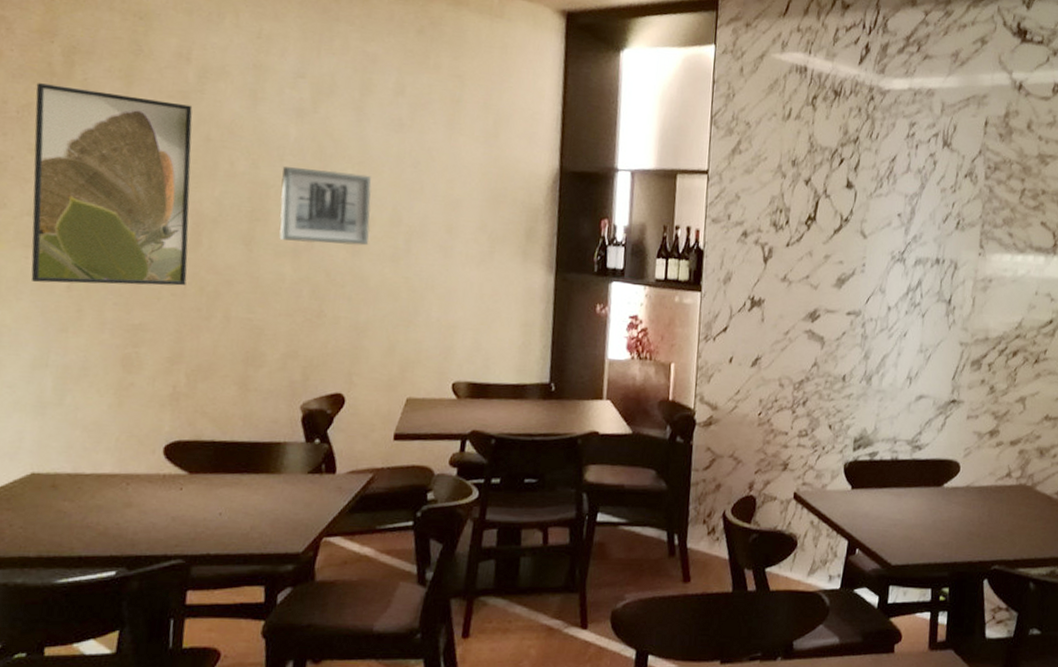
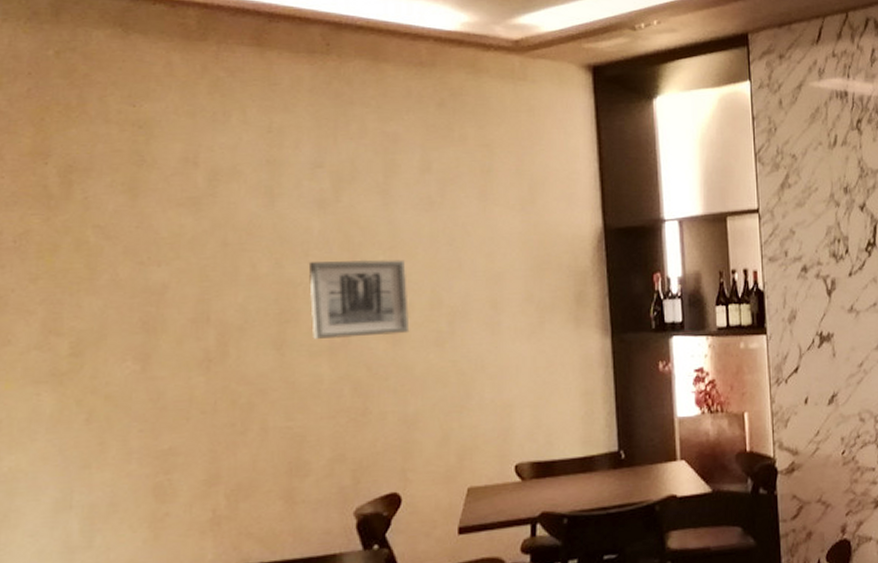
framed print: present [31,83,193,286] -> none [32,208,217,419]

